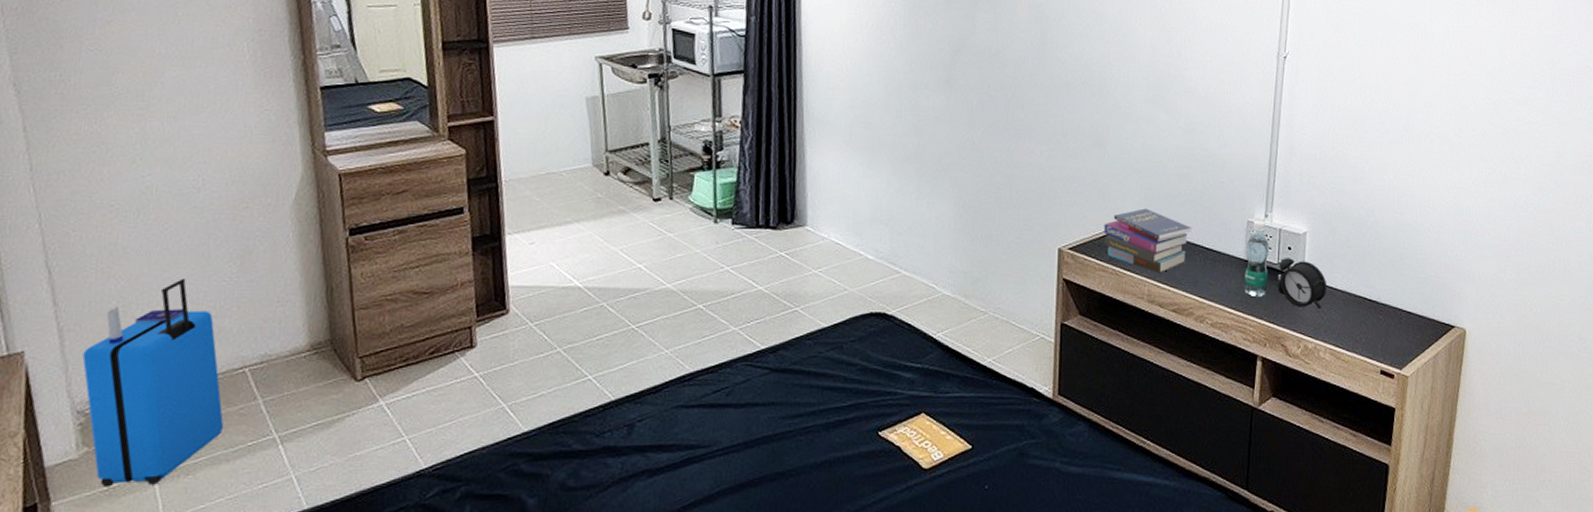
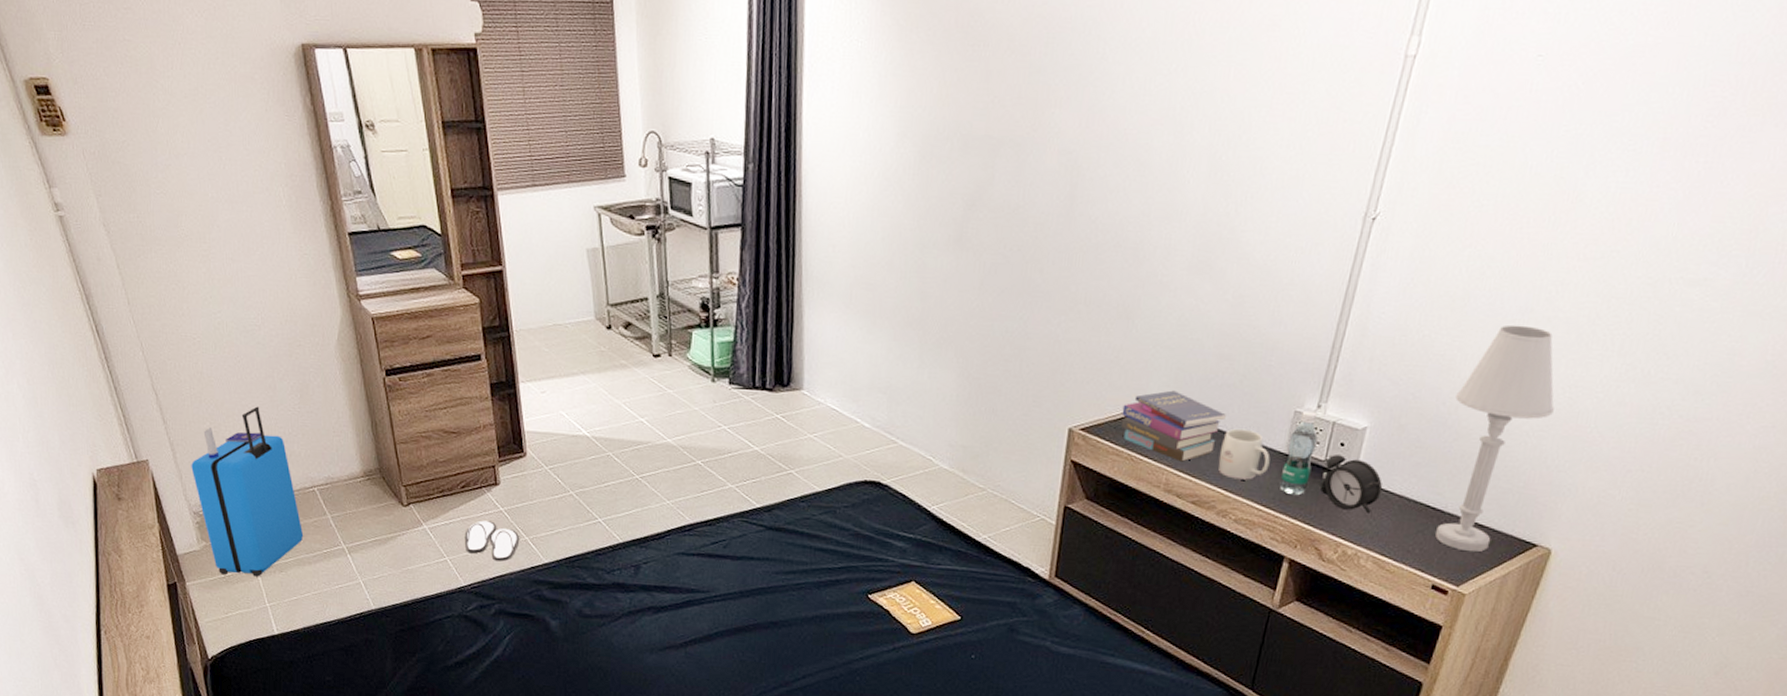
slippers: none [429,389,495,435] -> present [464,520,519,562]
mug: none [1192,239,1233,286] -> present [1218,428,1271,480]
table lamp: none [1370,140,1444,337] -> present [1435,325,1554,552]

